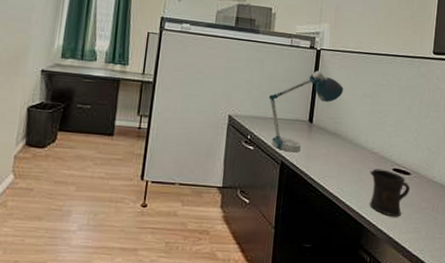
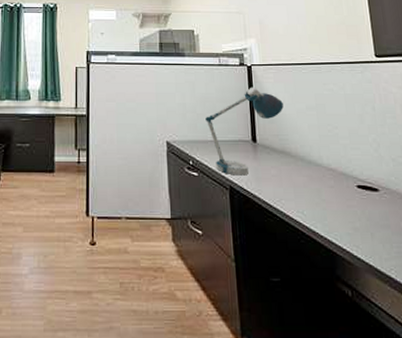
mug: present [369,168,410,217] -> none [331,187,382,241]

